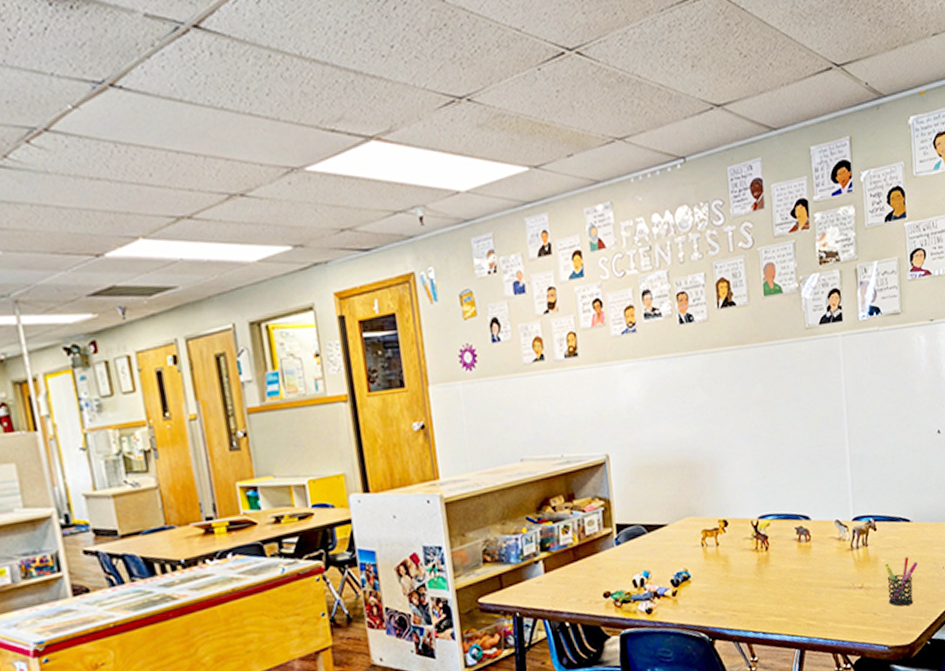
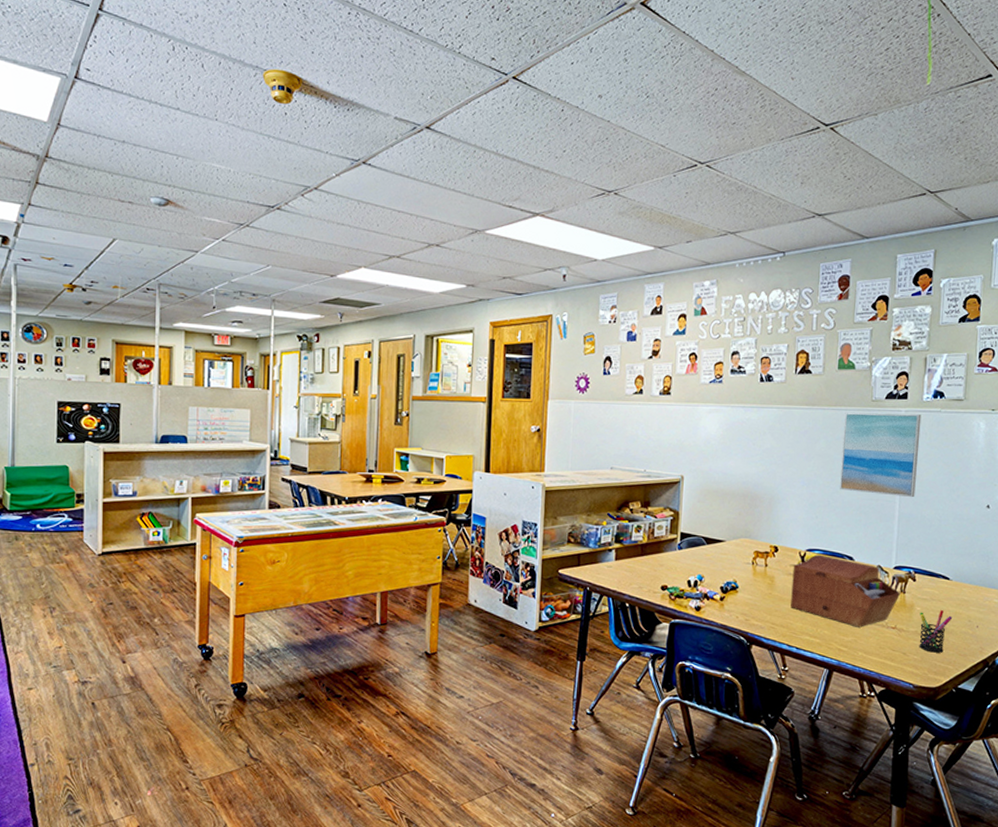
sewing box: none [747,520,863,596] -> present [790,554,901,627]
wall art: none [778,336,864,441] -> present [840,412,922,498]

